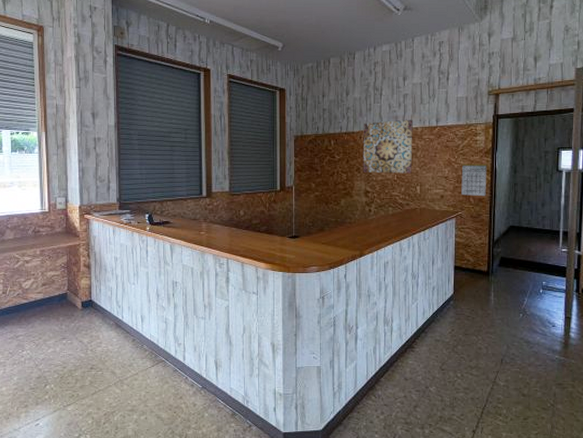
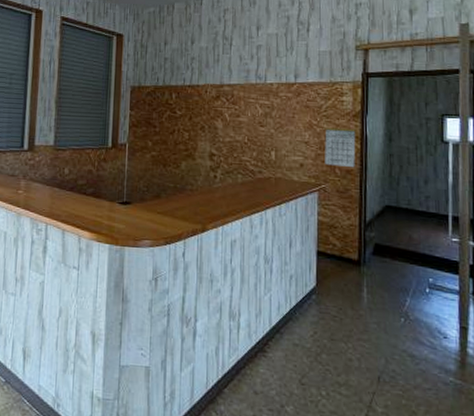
wall art: present [363,119,413,174] -> none [208,73,267,136]

